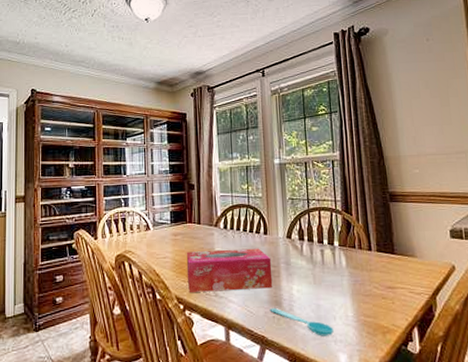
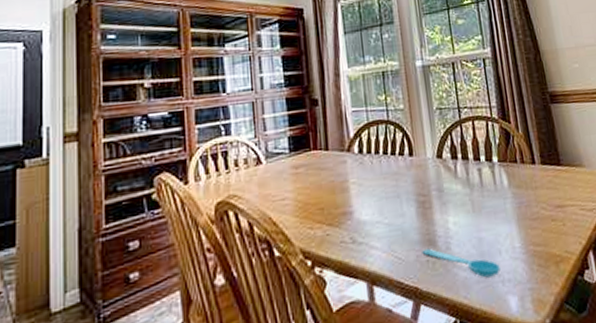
tissue box: present [186,248,273,292] -> none [311,174,424,242]

